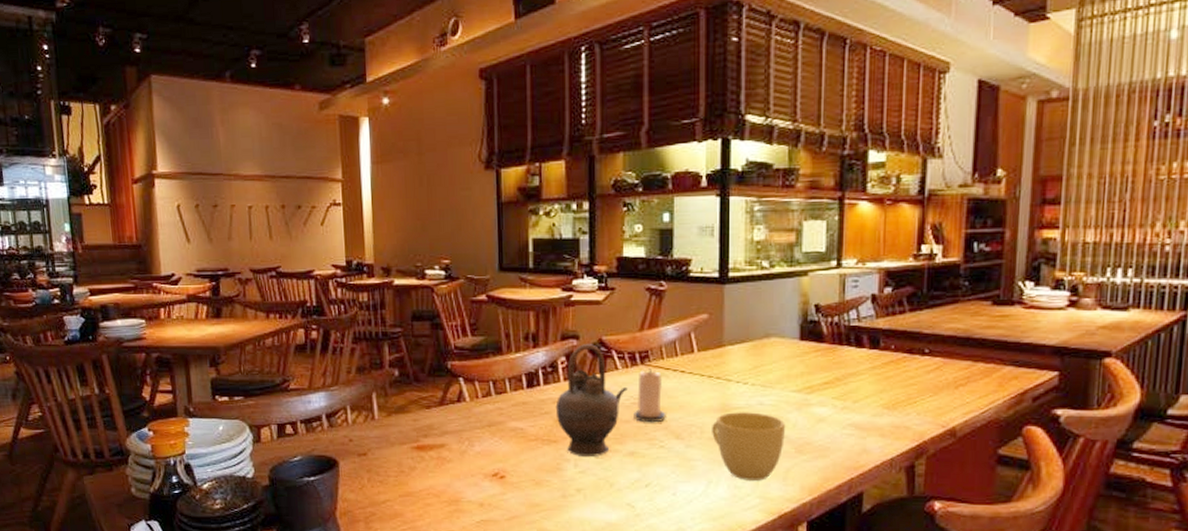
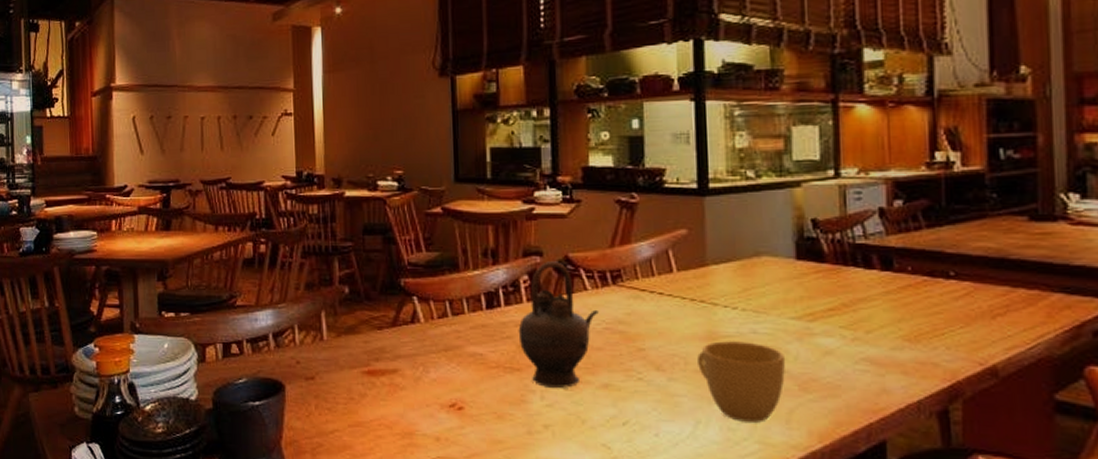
candle: present [633,368,666,423] -> none [606,289,644,352]

